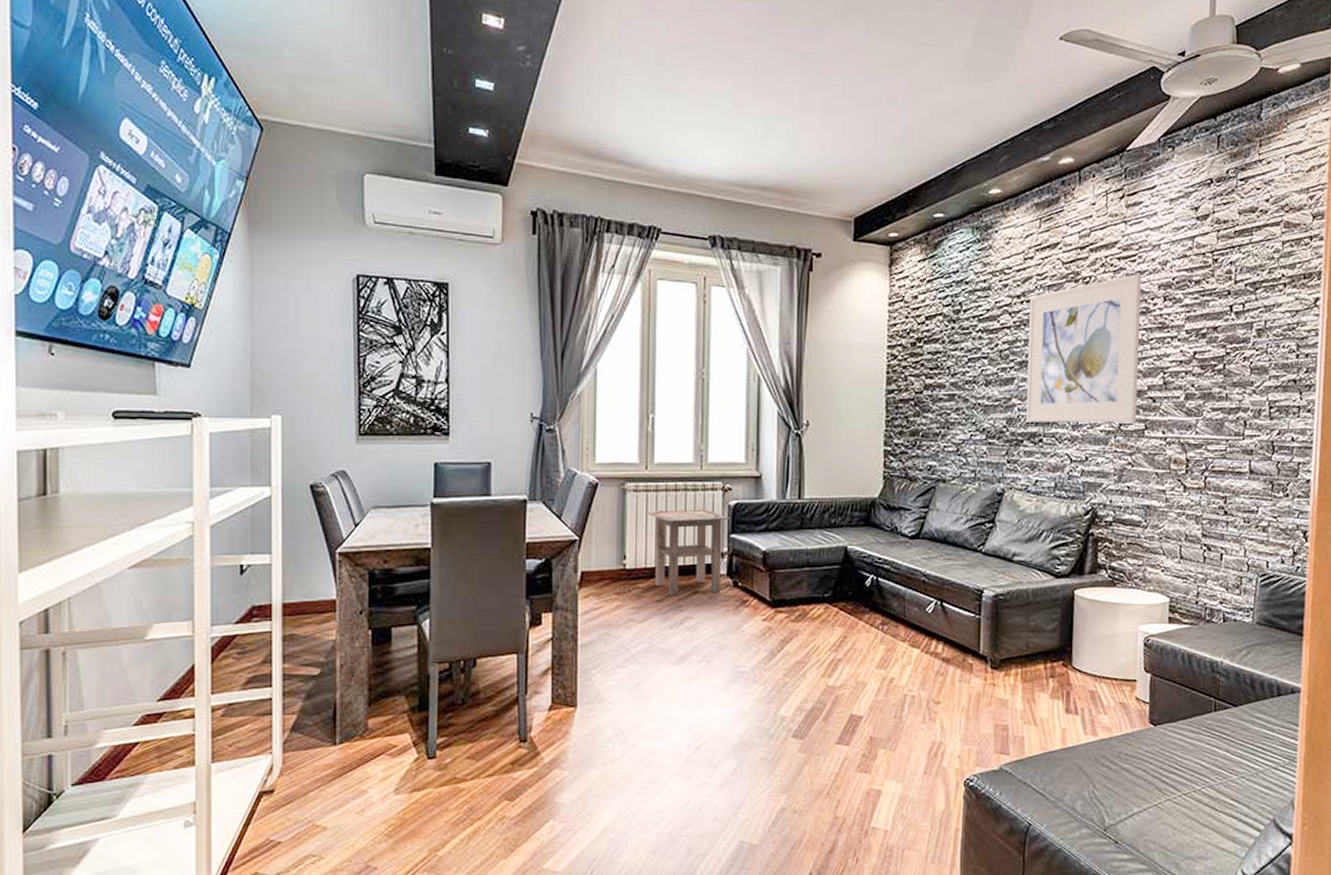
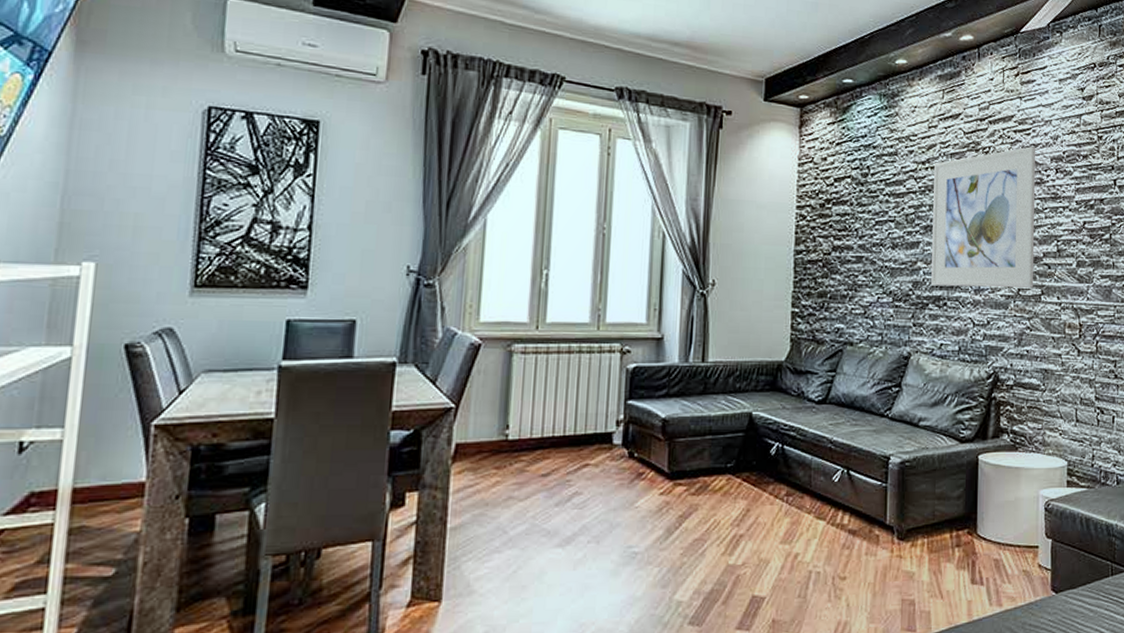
side table: present [648,509,731,595] -> none [537,373,628,469]

